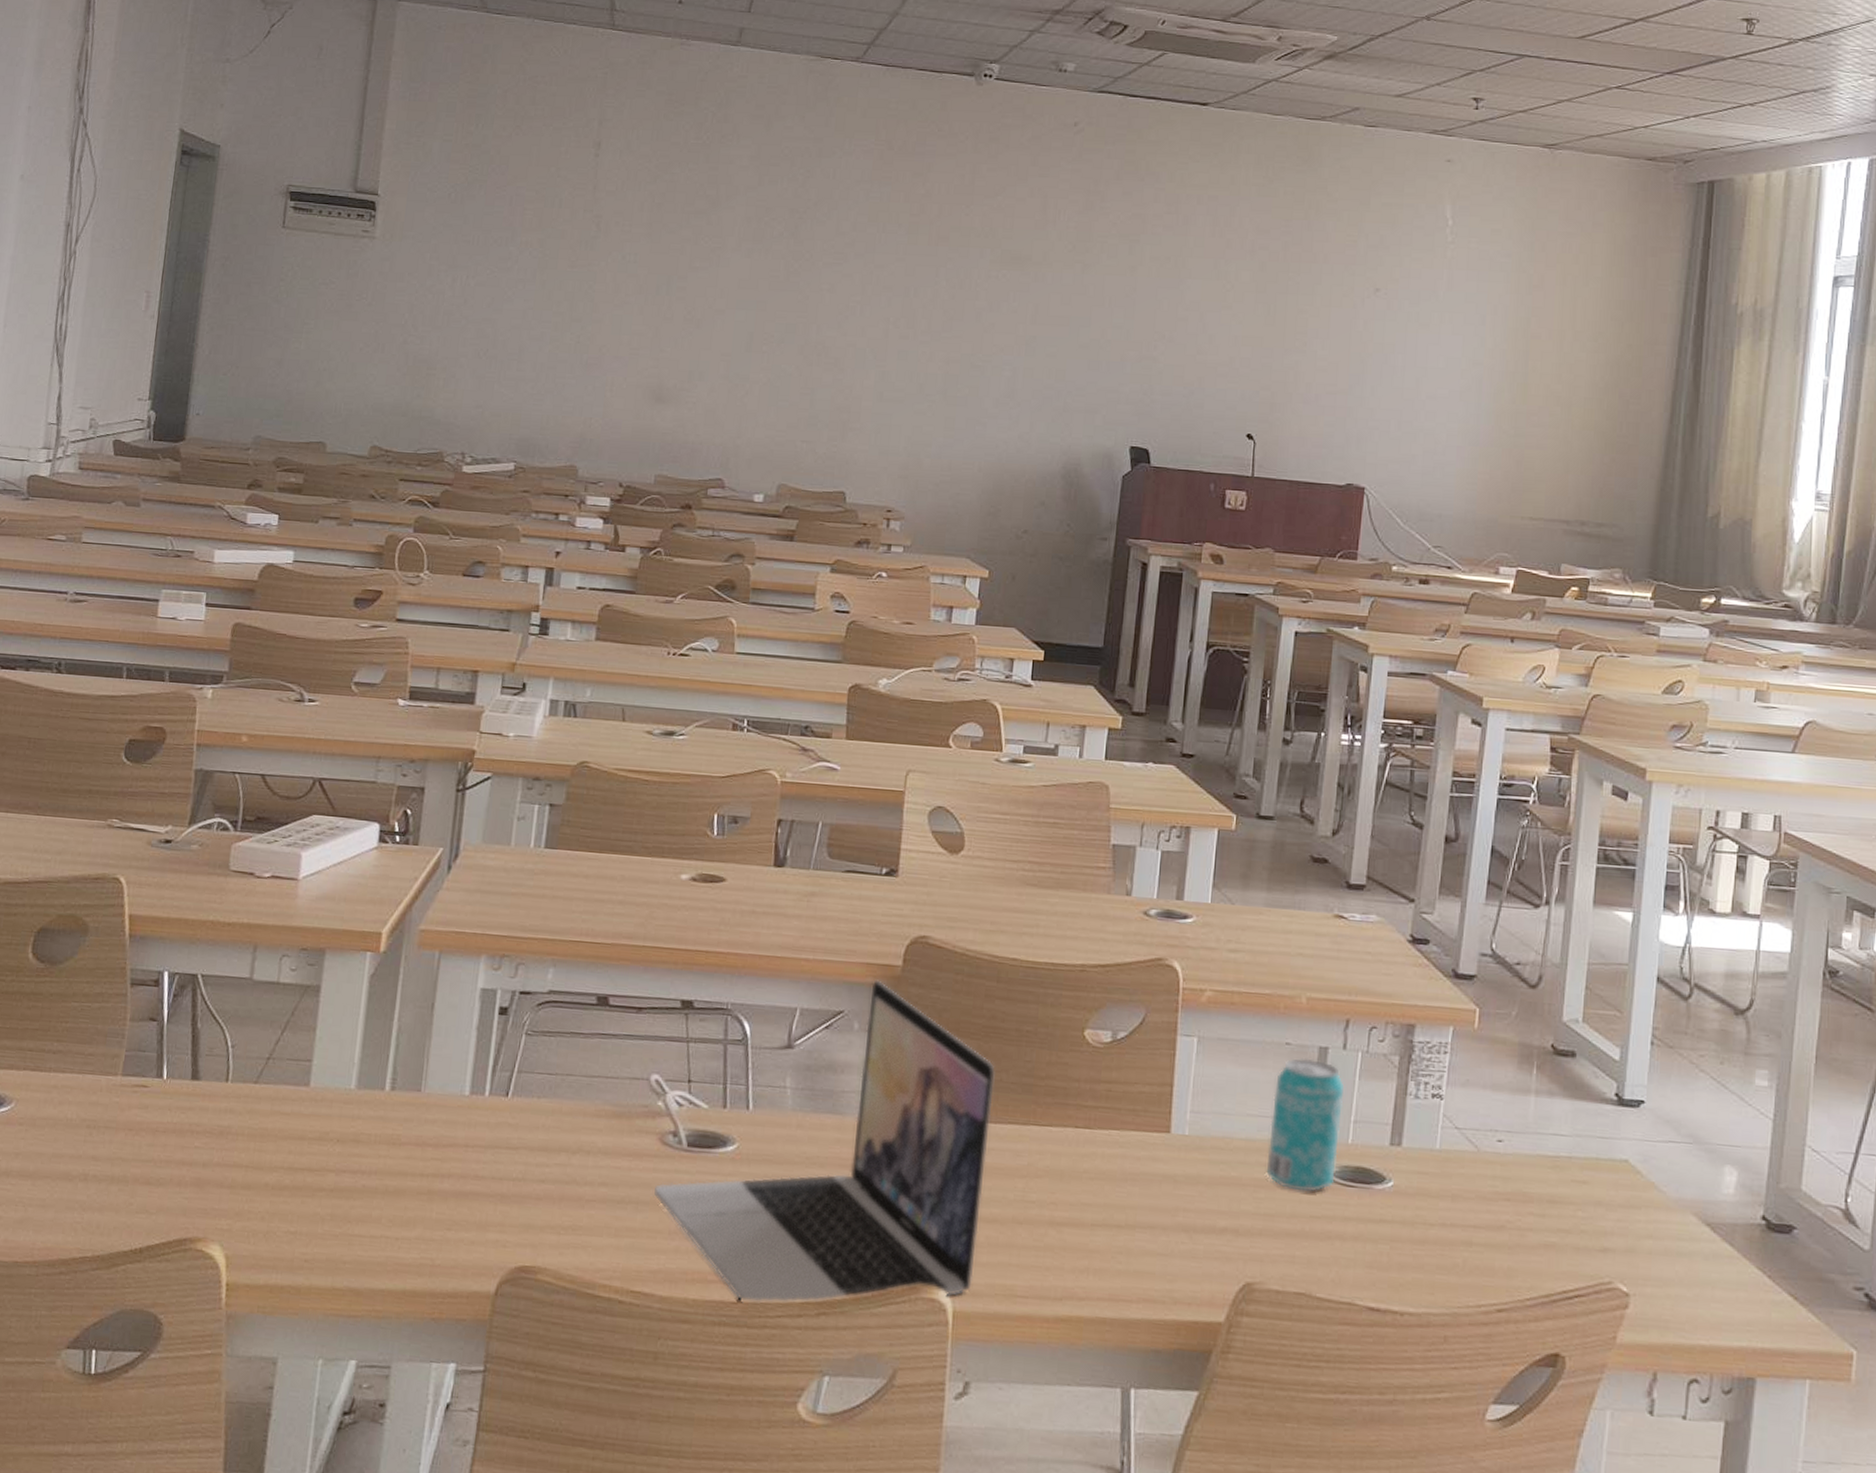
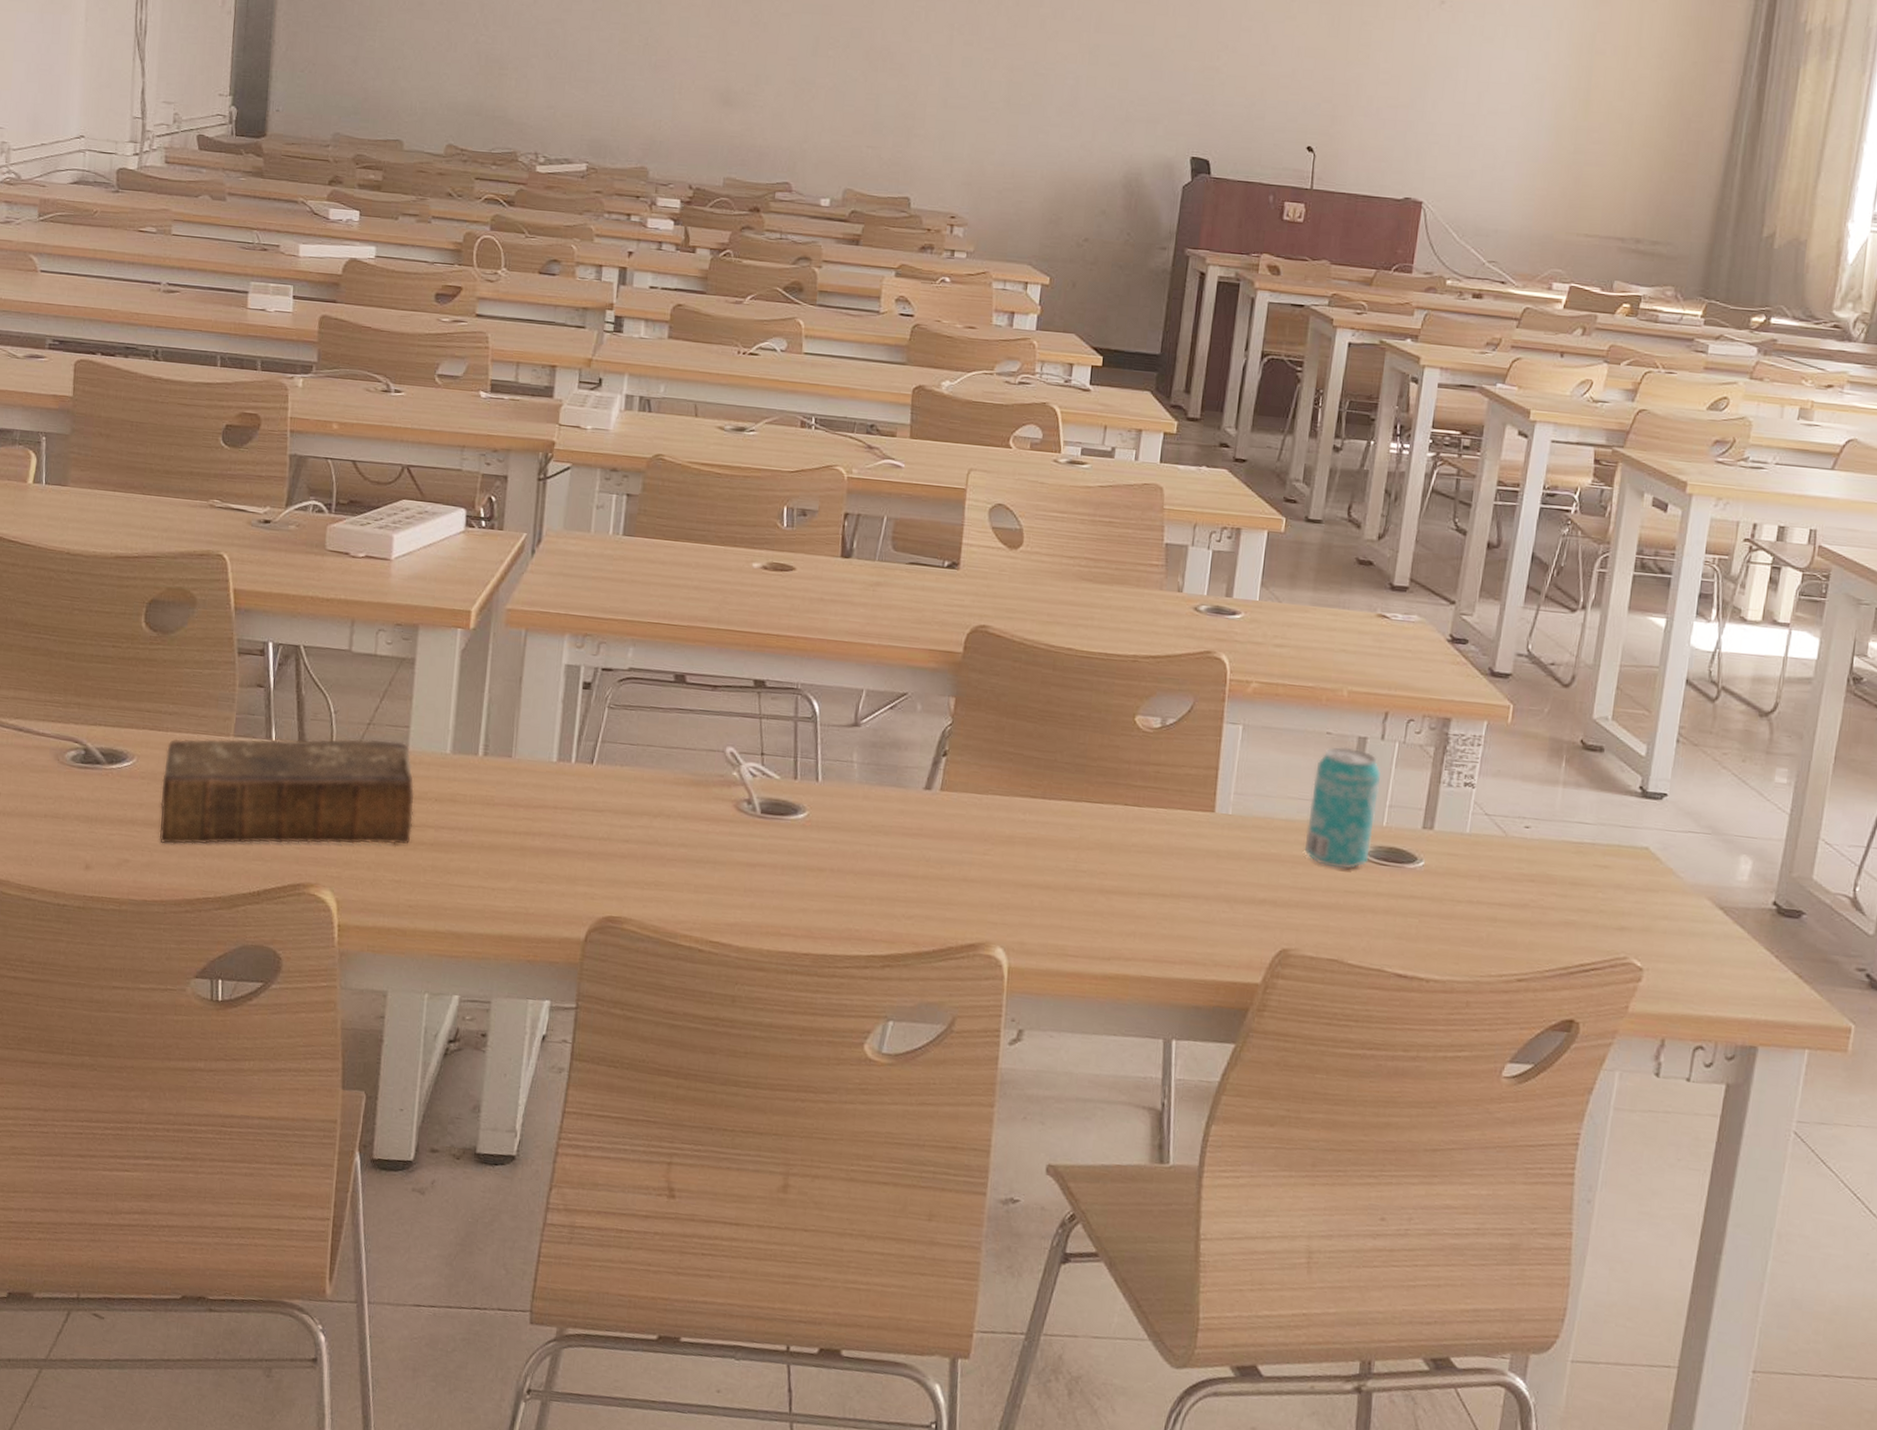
book: none [34,1075,315,1198] -> present [159,739,415,845]
laptop: present [654,980,996,1303] -> none [731,665,1051,956]

